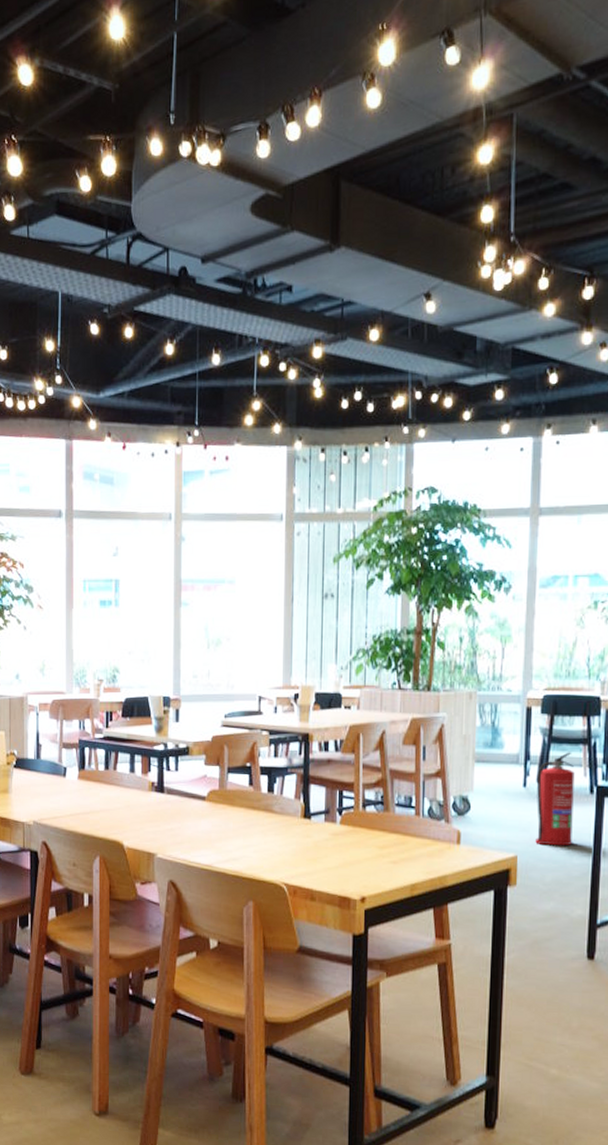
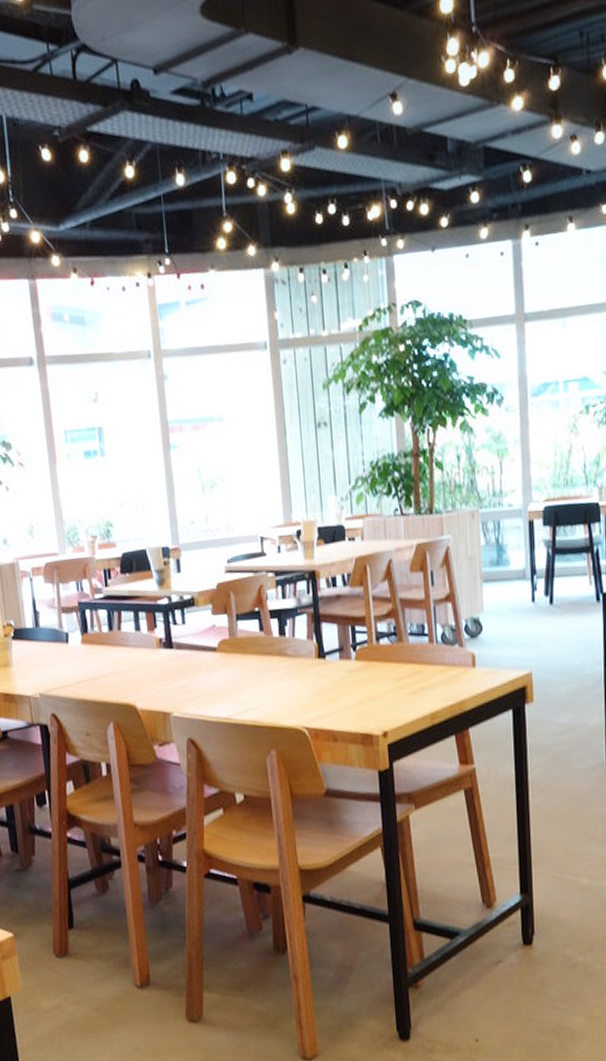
fire extinguisher: present [535,752,575,846] -> none [544,562,583,658]

